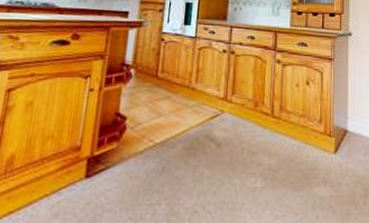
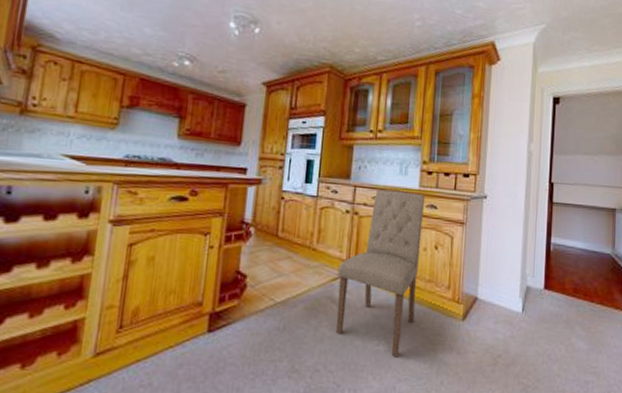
dining chair: none [214,29,296,194] -> present [335,189,426,358]

